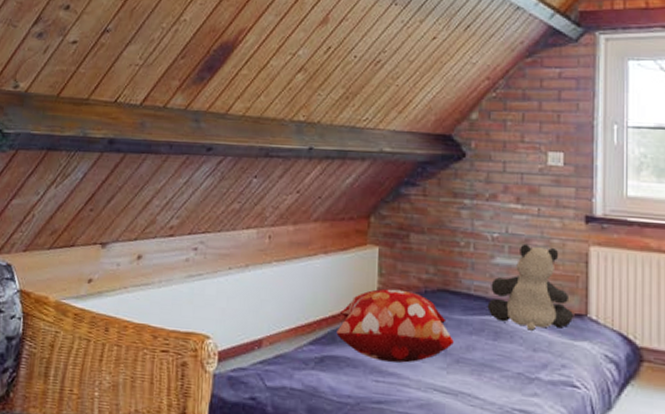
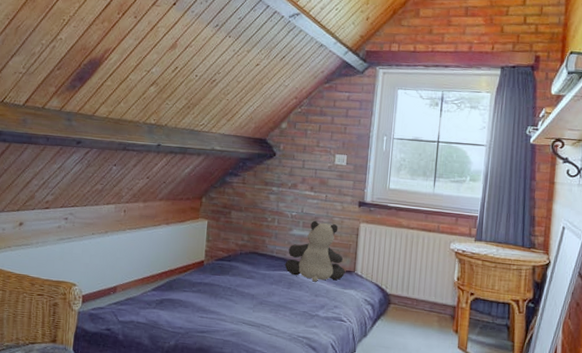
decorative pillow: present [336,288,454,363] -> none [173,251,259,304]

